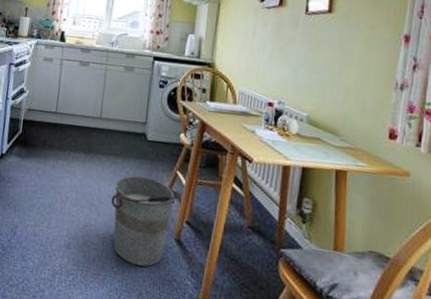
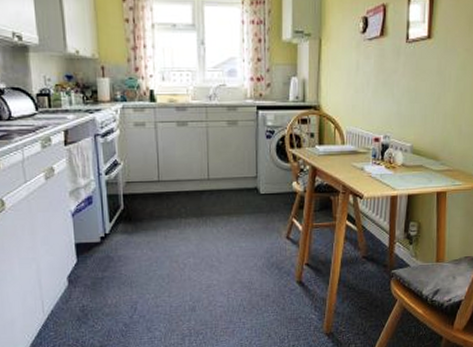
bucket: present [111,175,182,267] -> none [230,229,299,312]

